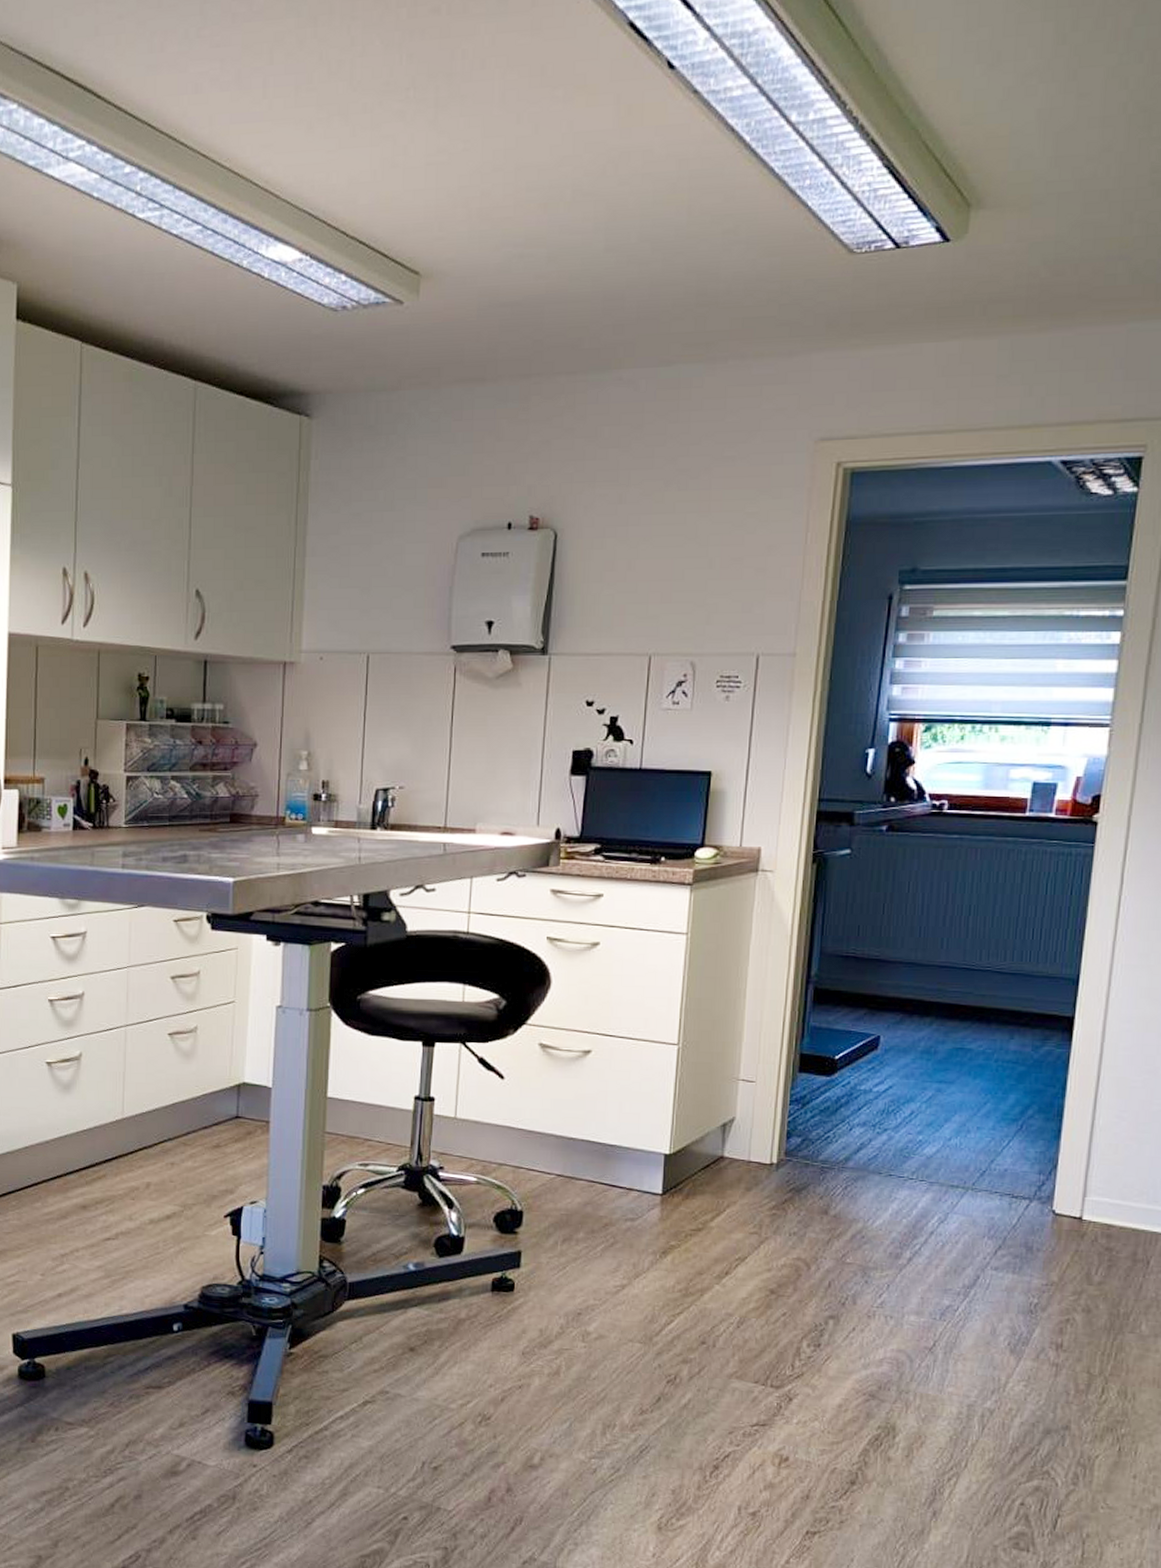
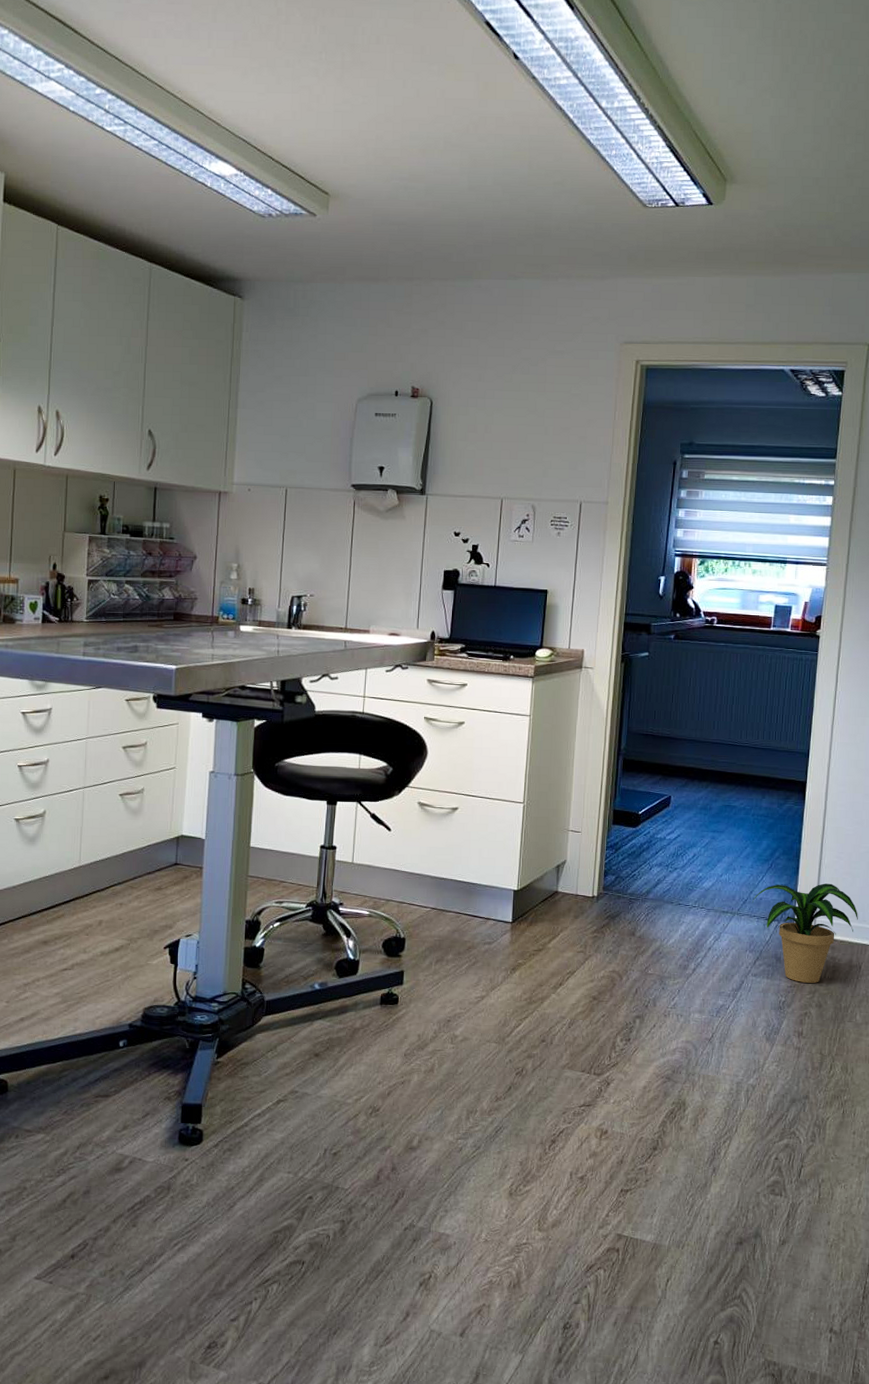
potted plant: none [993,1151,1147,1281] -> present [752,883,858,983]

